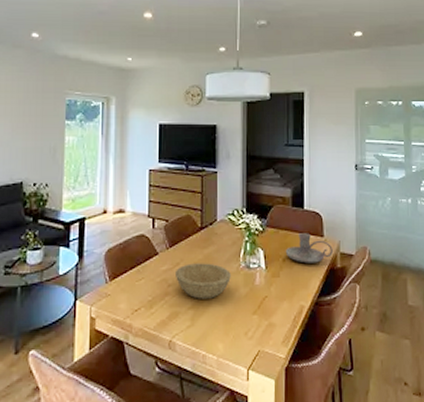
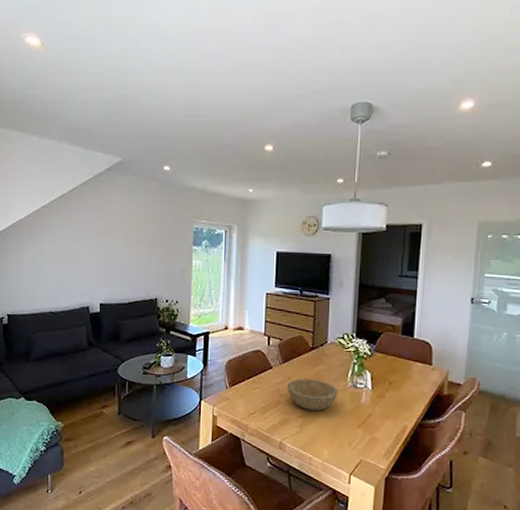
candle holder: present [285,233,333,264] -> none [392,360,441,389]

